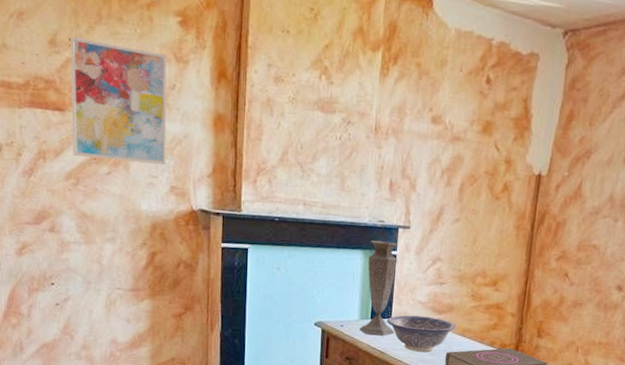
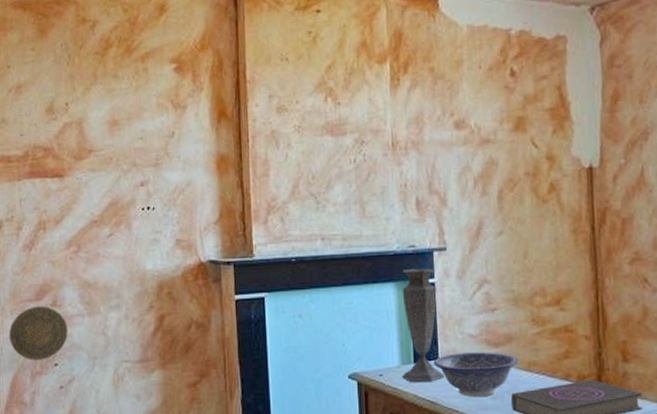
decorative plate: none [7,229,65,279] -> present [8,305,68,361]
wall art: present [71,36,167,164] -> none [68,101,169,222]

